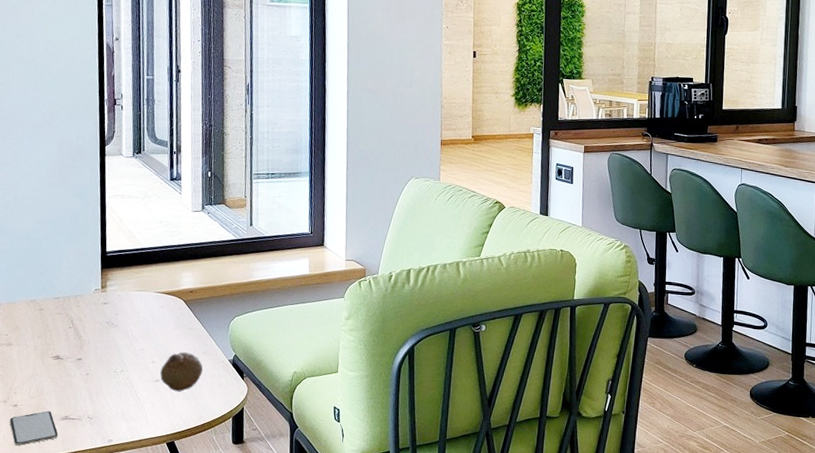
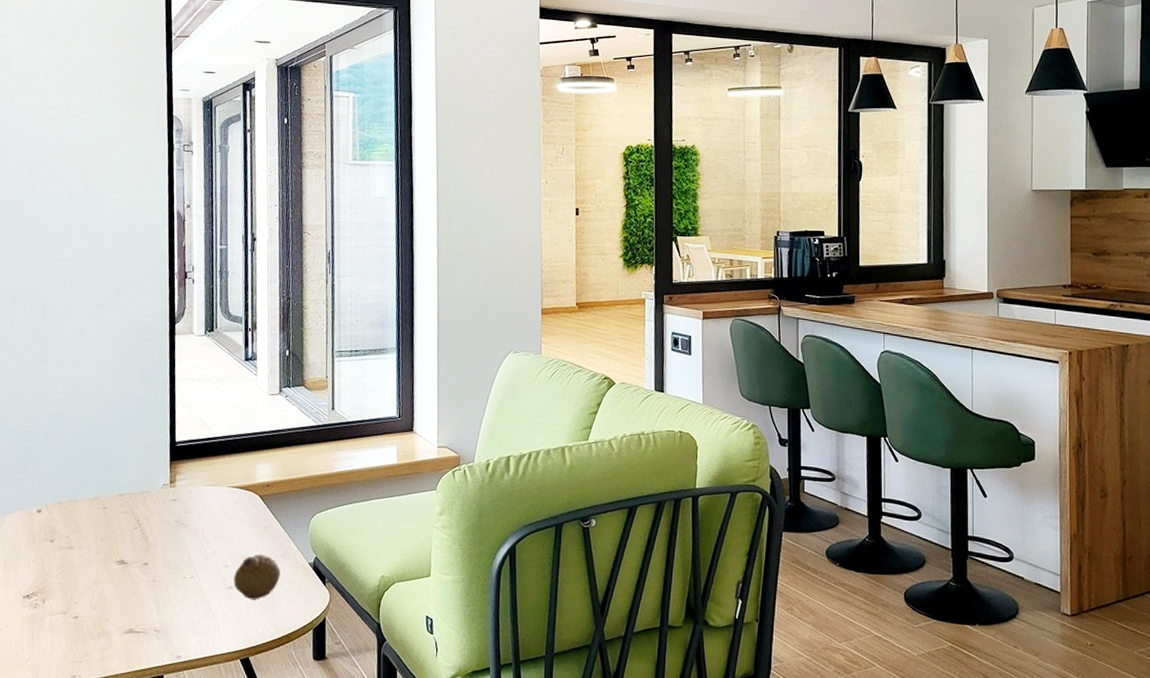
smartphone: present [10,411,59,446] -> none [70,623,122,664]

